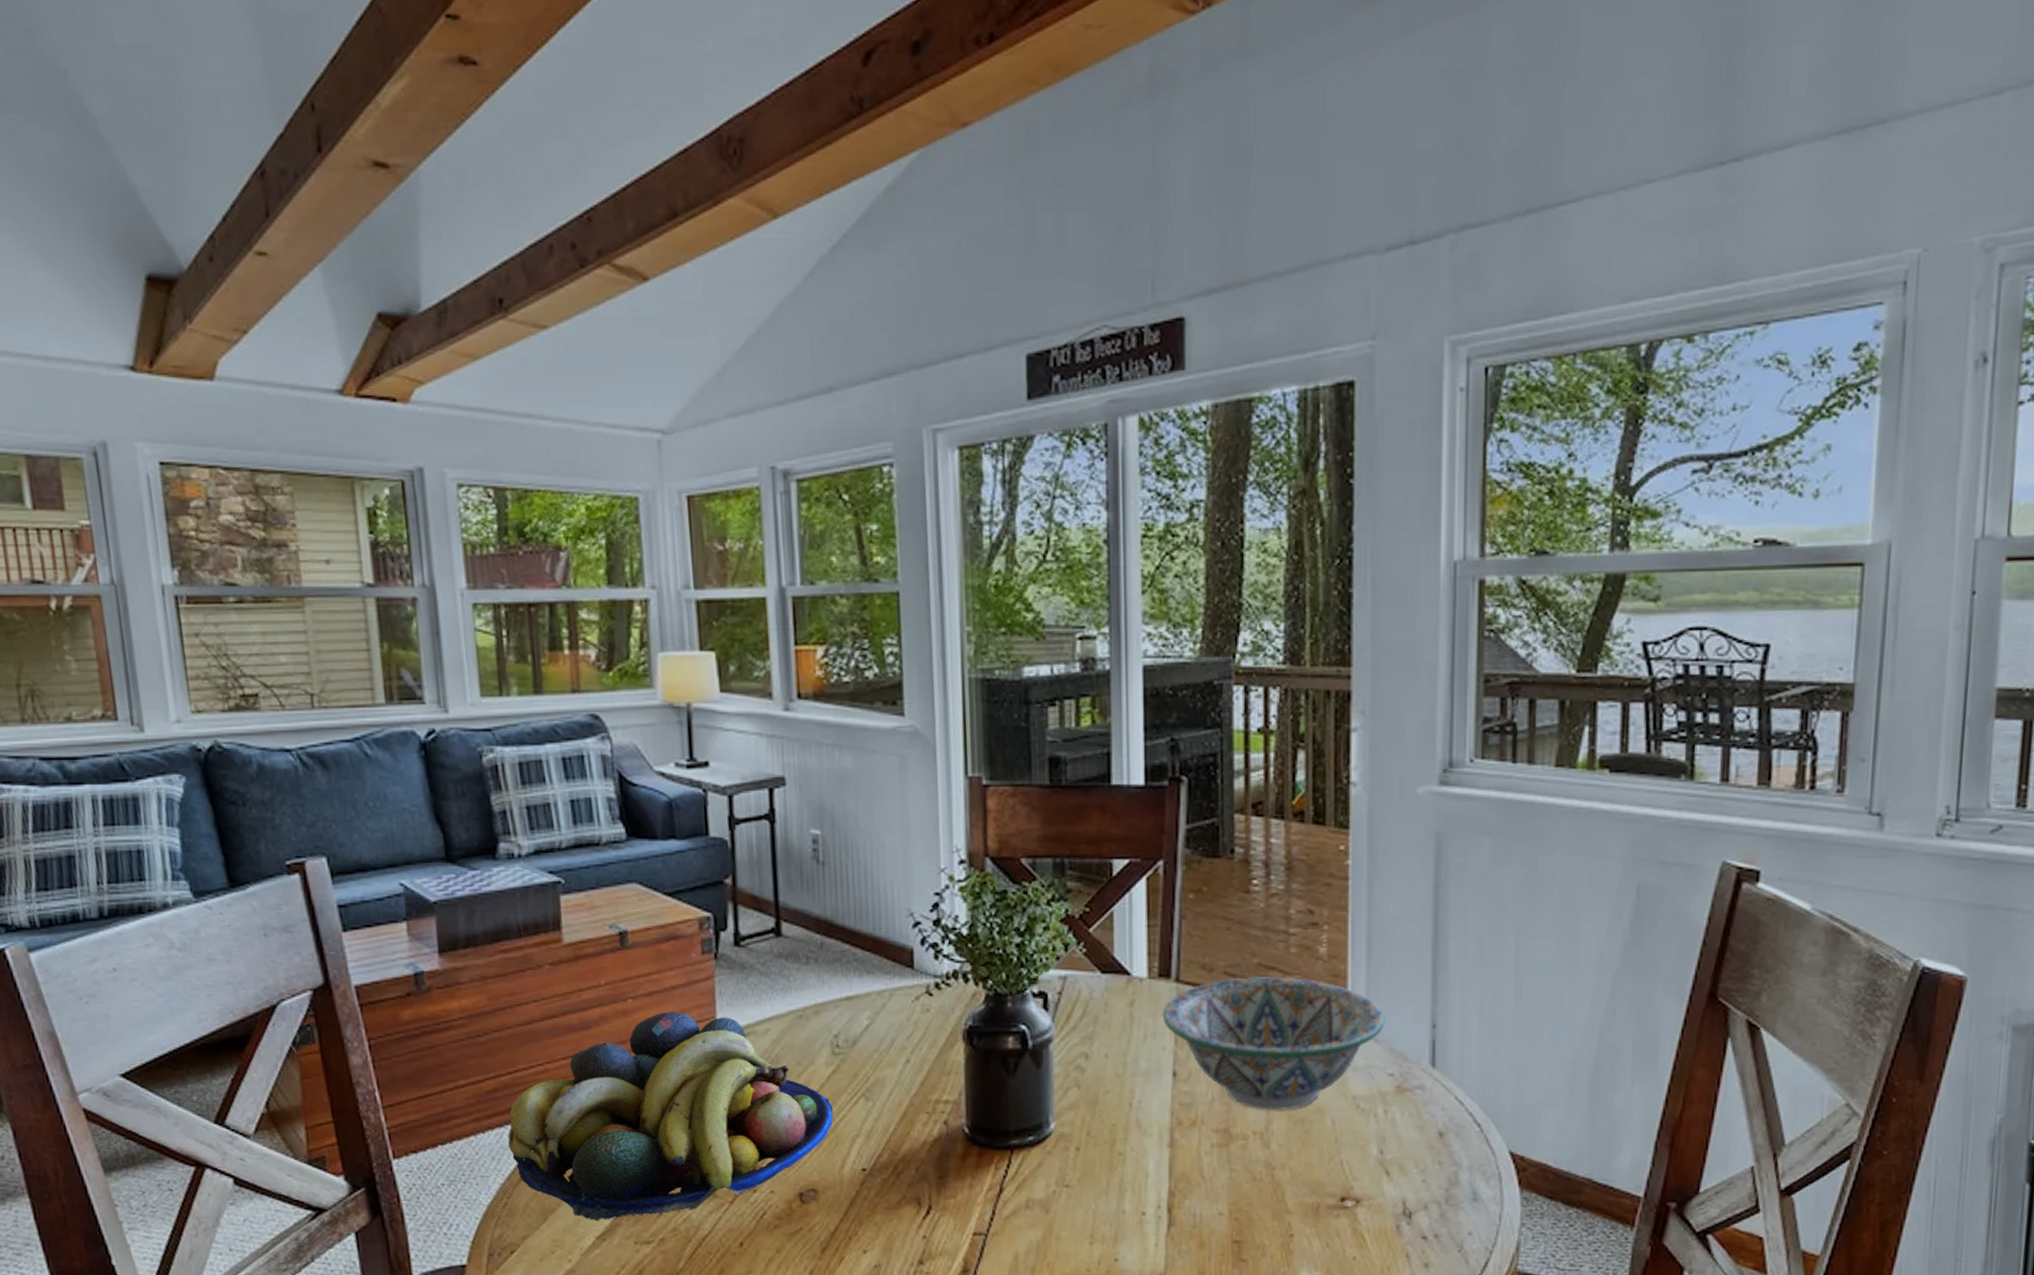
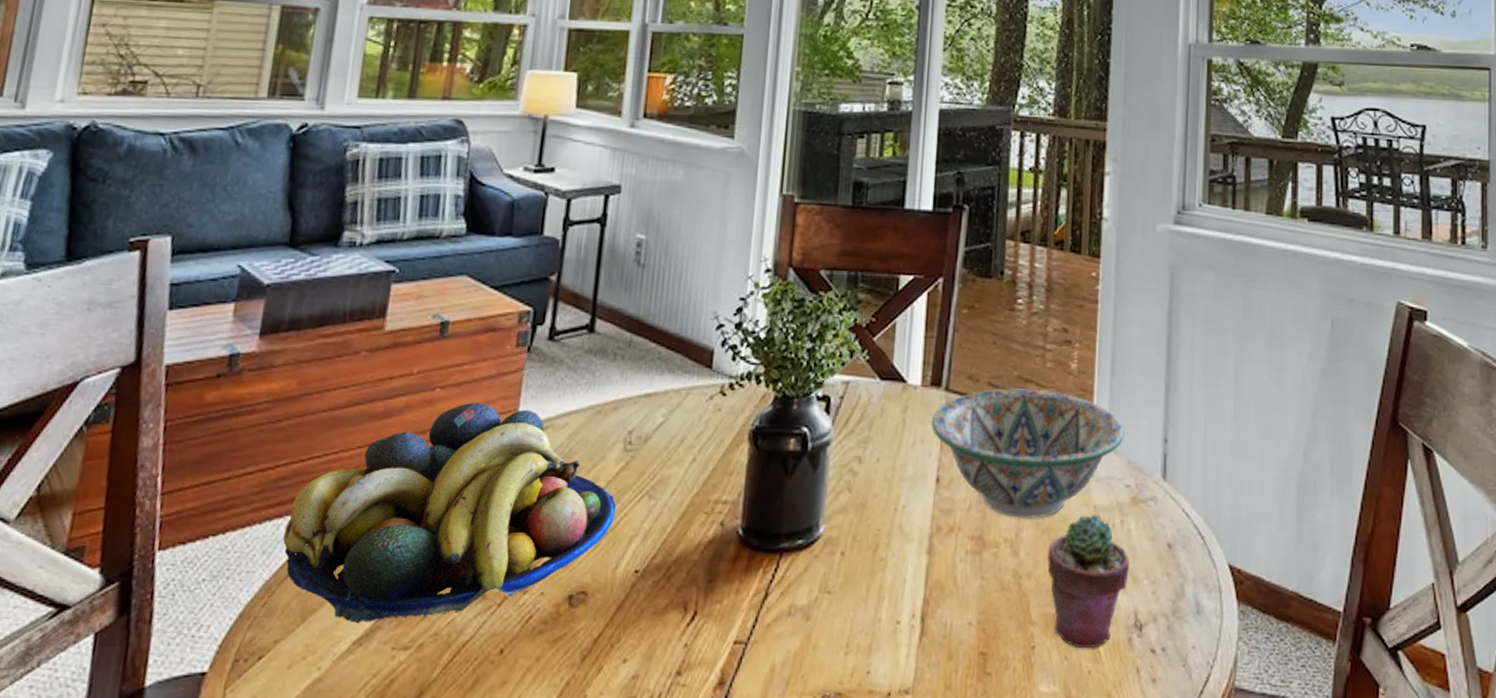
potted succulent: none [1303,1104,1395,1236] -> present [1047,514,1129,649]

